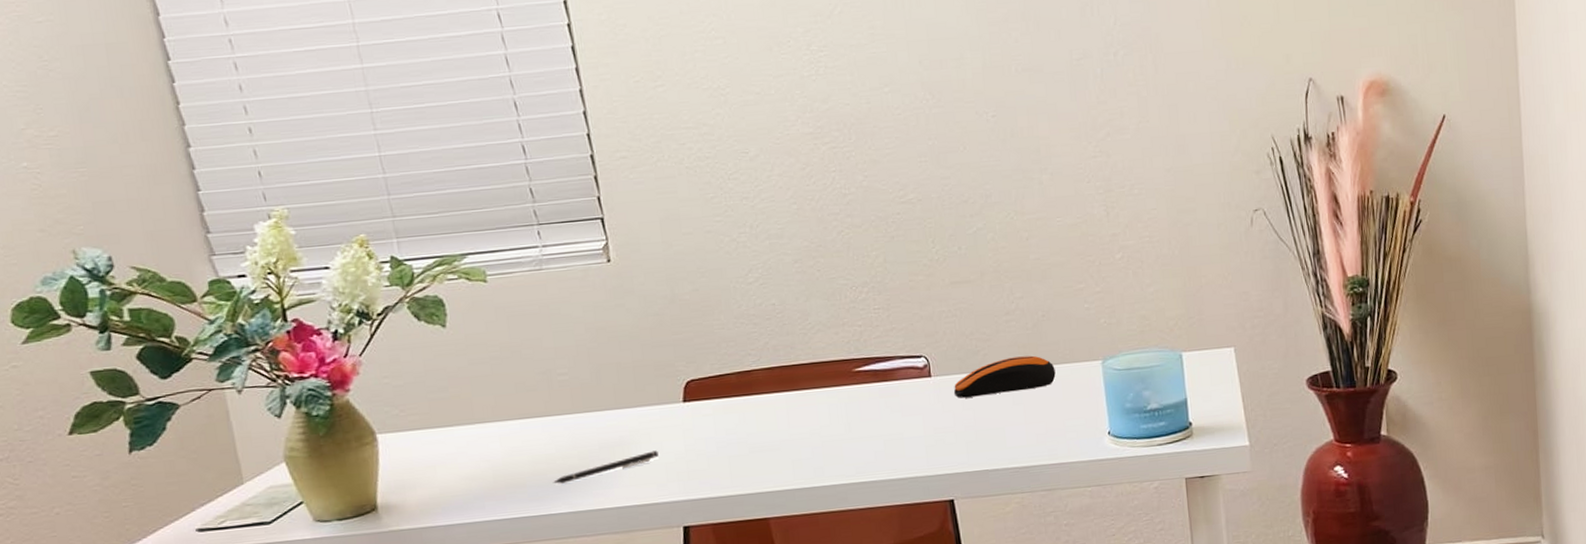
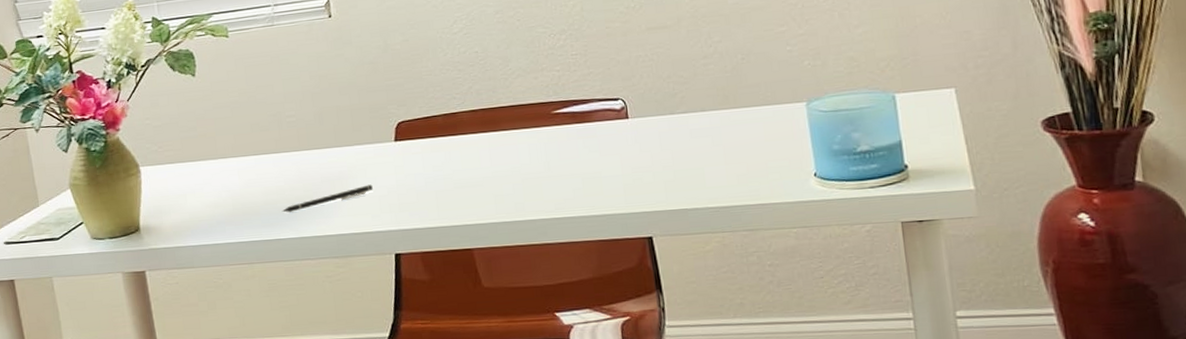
computer mouse: present [954,355,1056,398] -> none [651,97,757,139]

